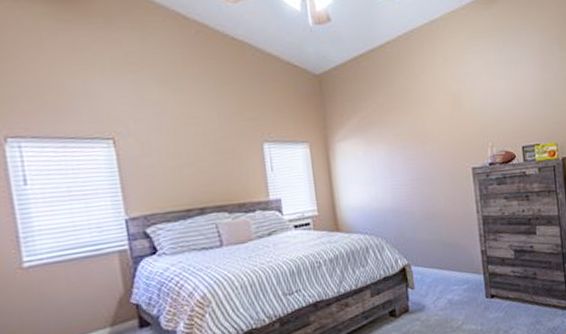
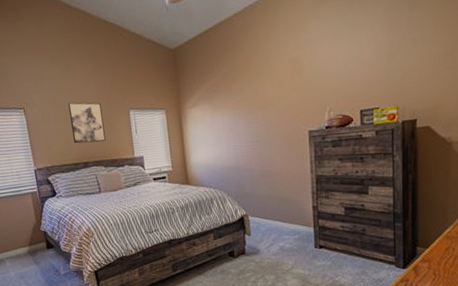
wall art: none [180,132,231,185] -> present [68,102,106,144]

